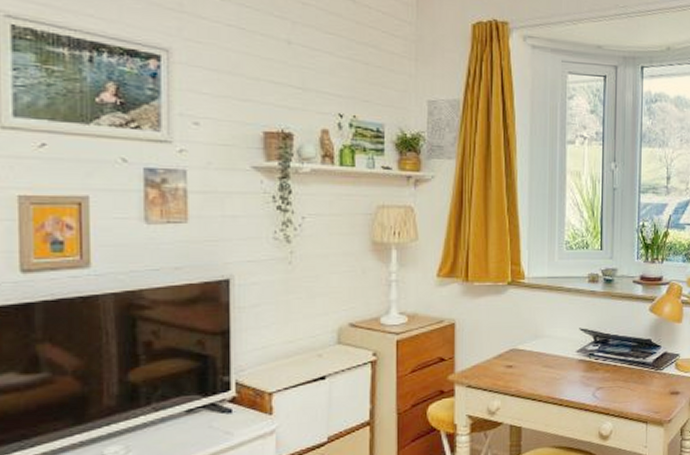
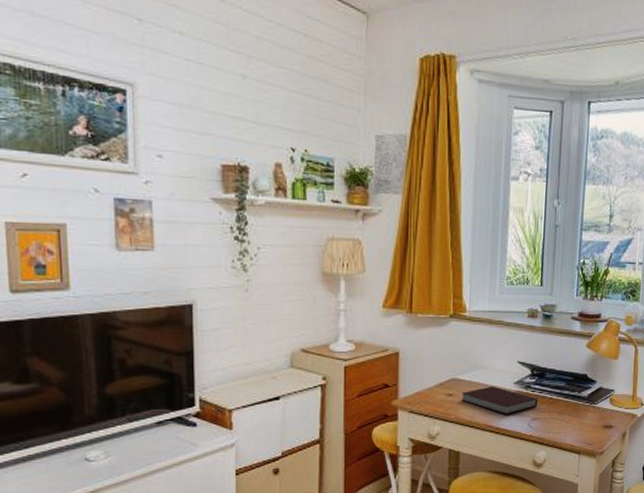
notebook: none [522,355,602,385] -> present [461,386,538,414]

